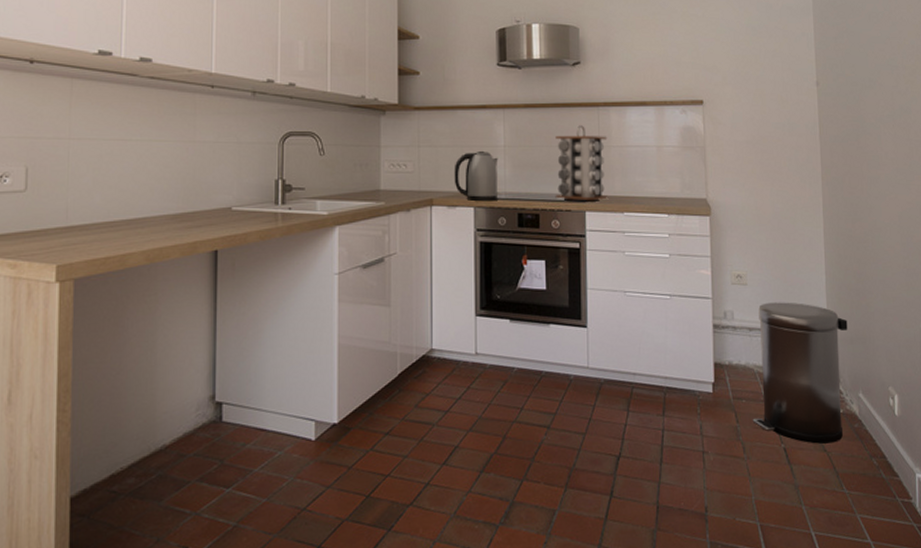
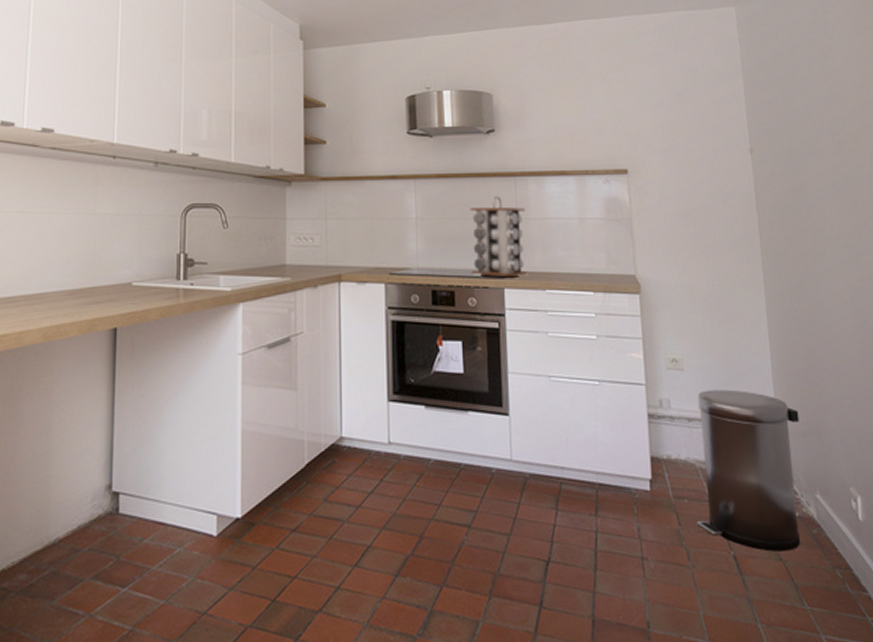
kettle: present [454,150,498,202] -> none [363,223,410,278]

